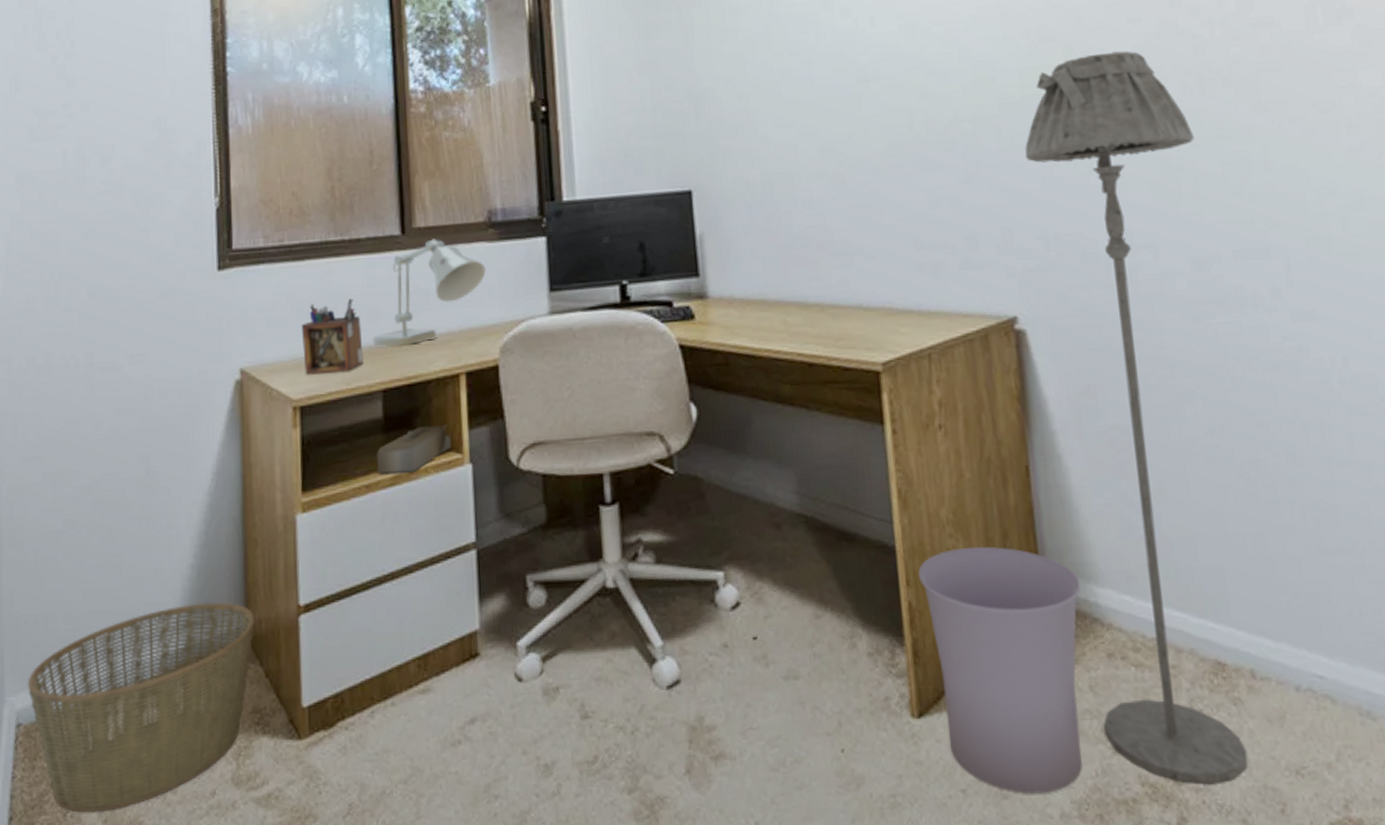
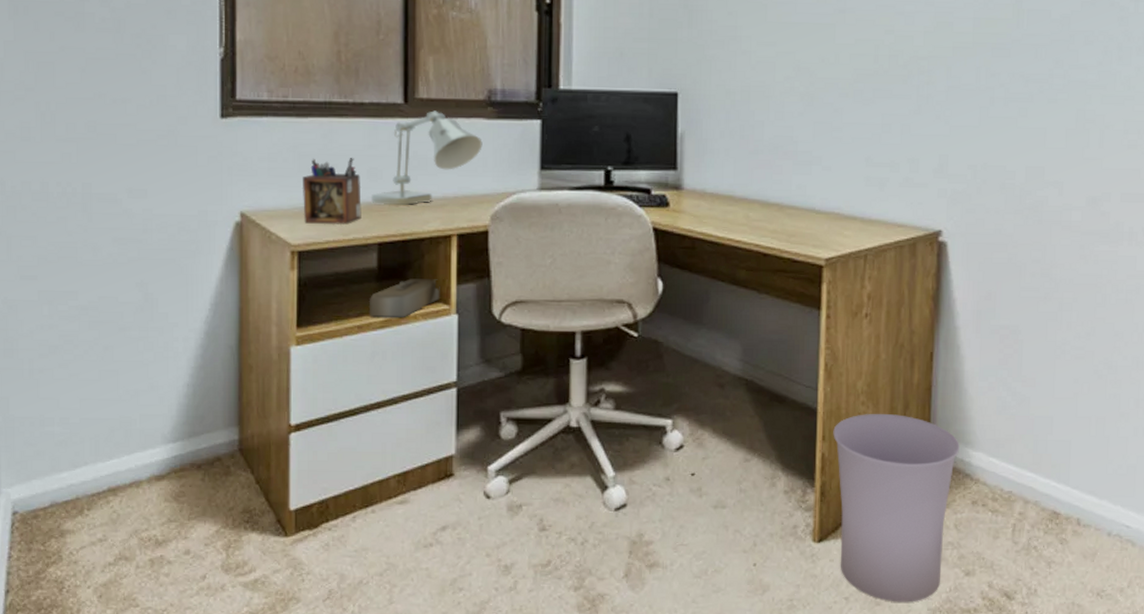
basket: present [27,602,256,813] -> none [23,417,248,589]
floor lamp: present [1025,50,1248,785] -> none [961,13,1107,601]

